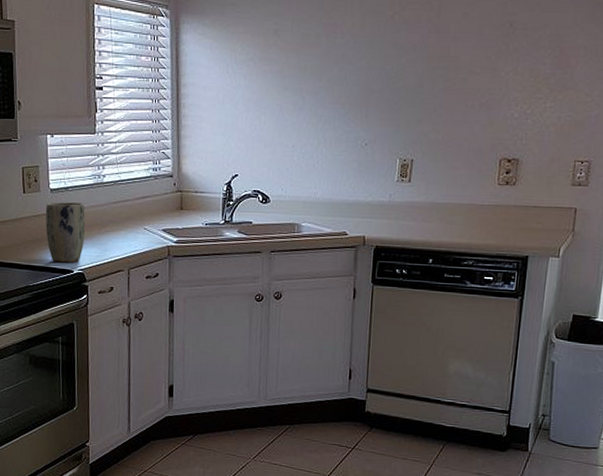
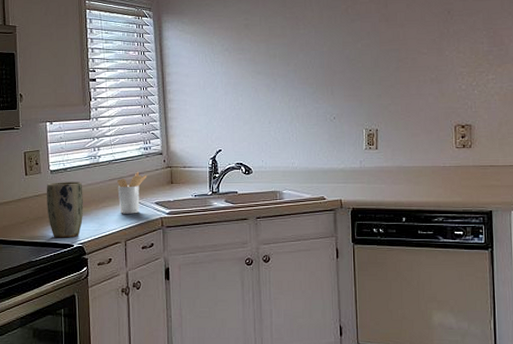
utensil holder: none [122,195,155,241] -> present [117,172,148,214]

